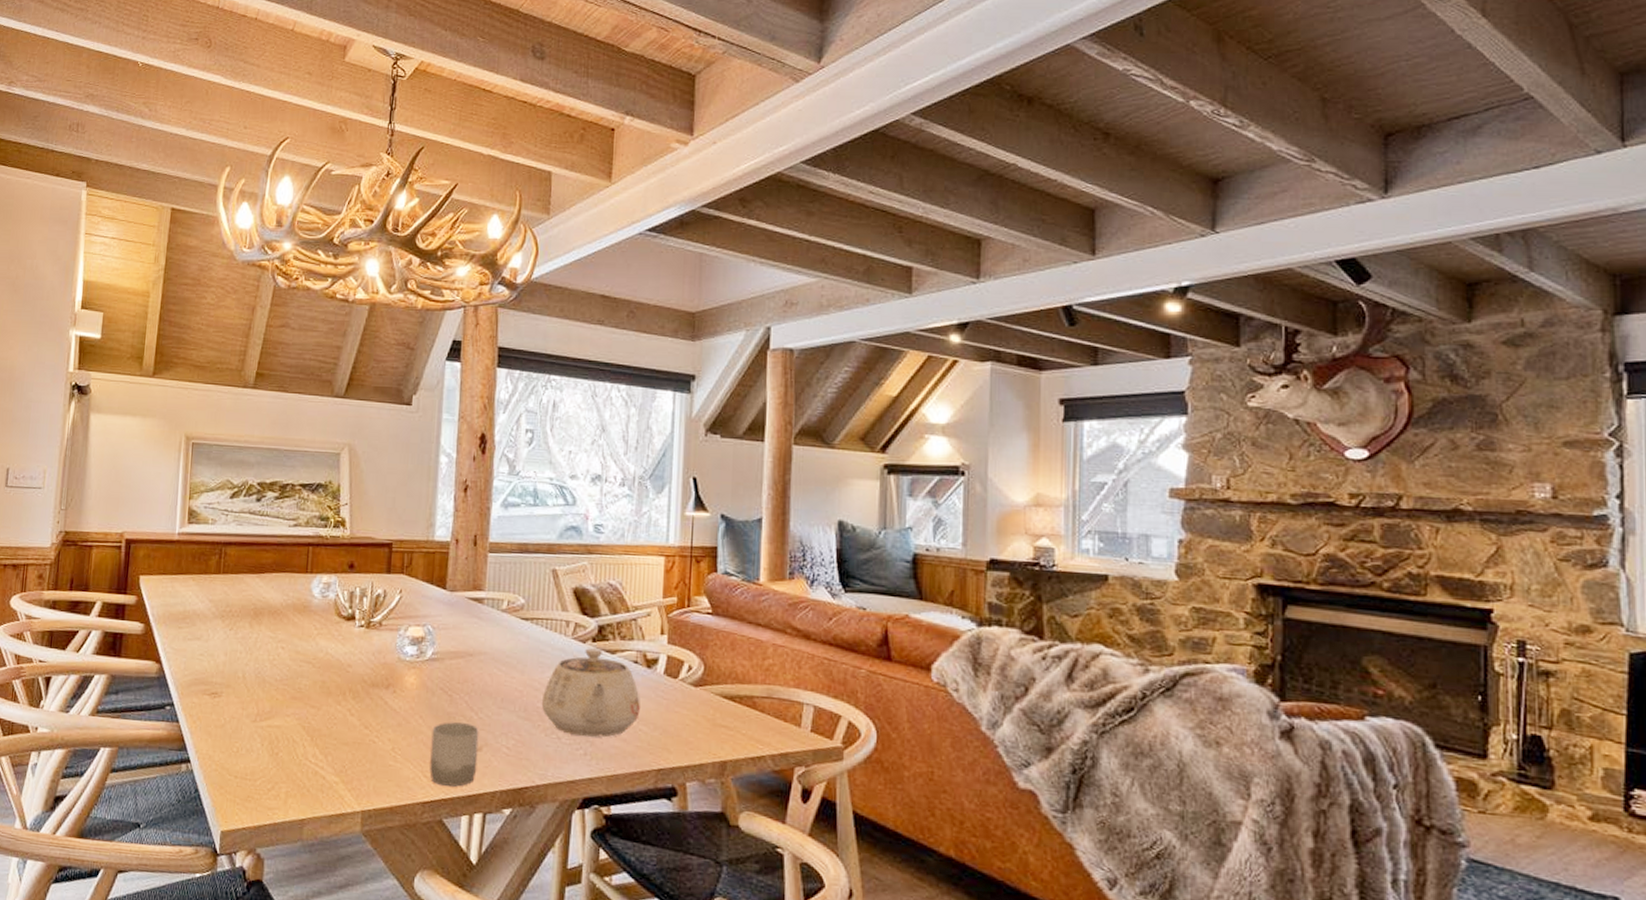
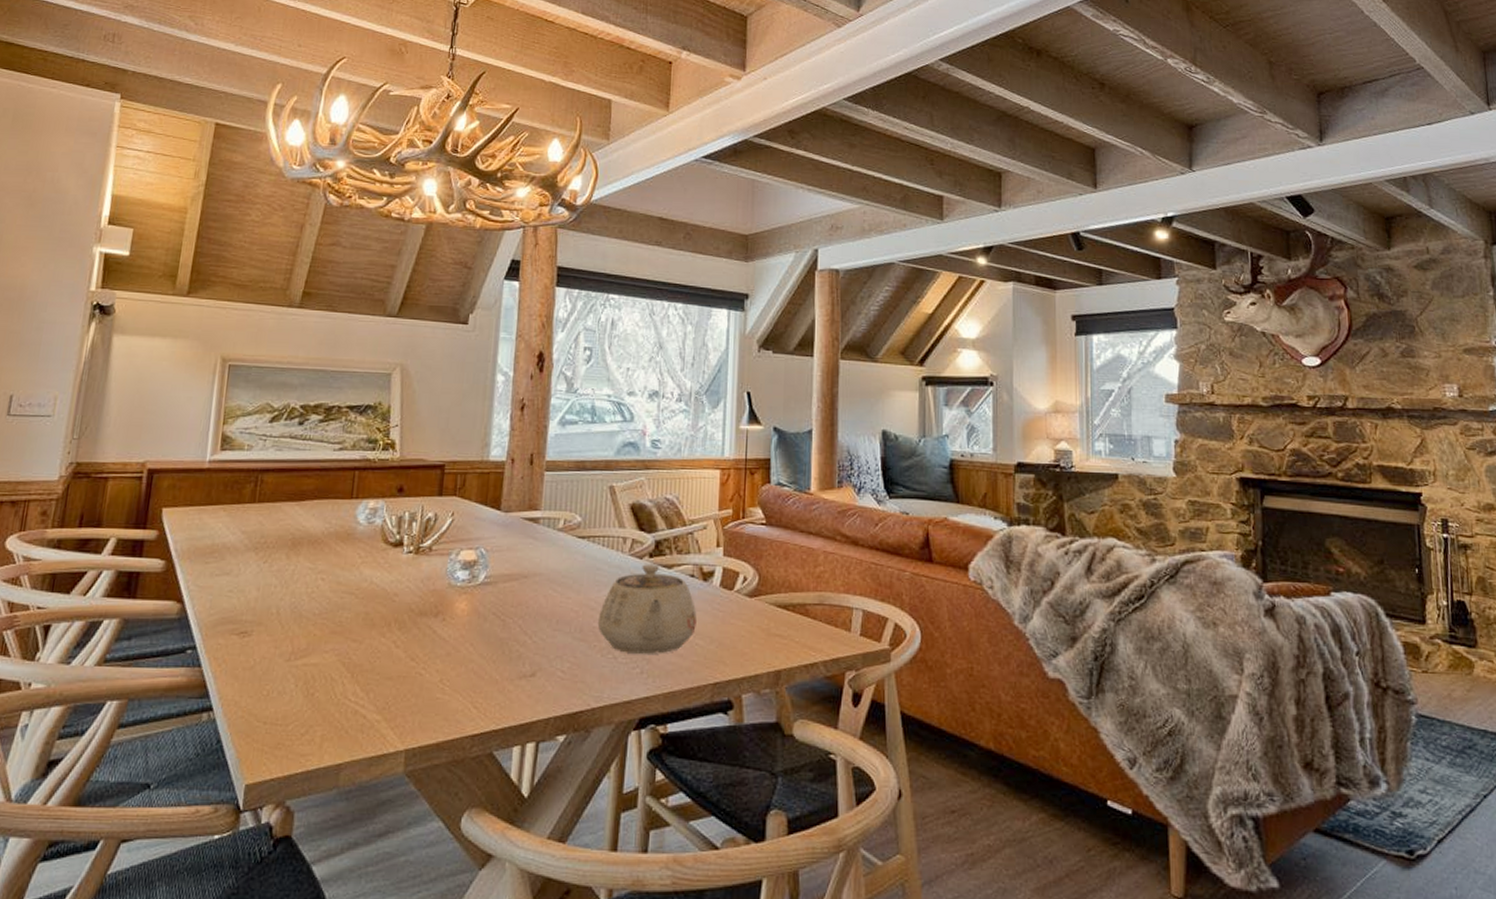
cup: present [429,722,479,787] -> none [480,648,533,716]

